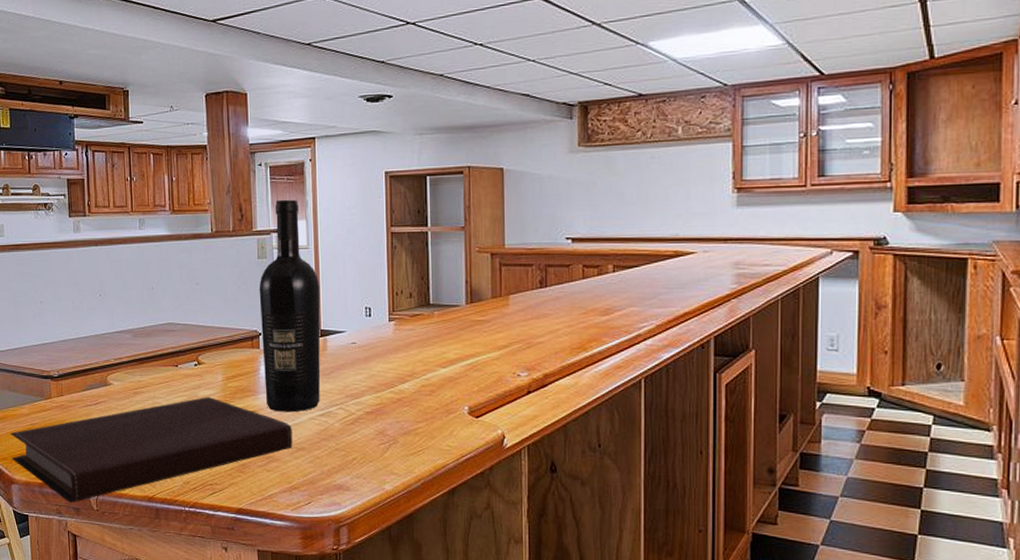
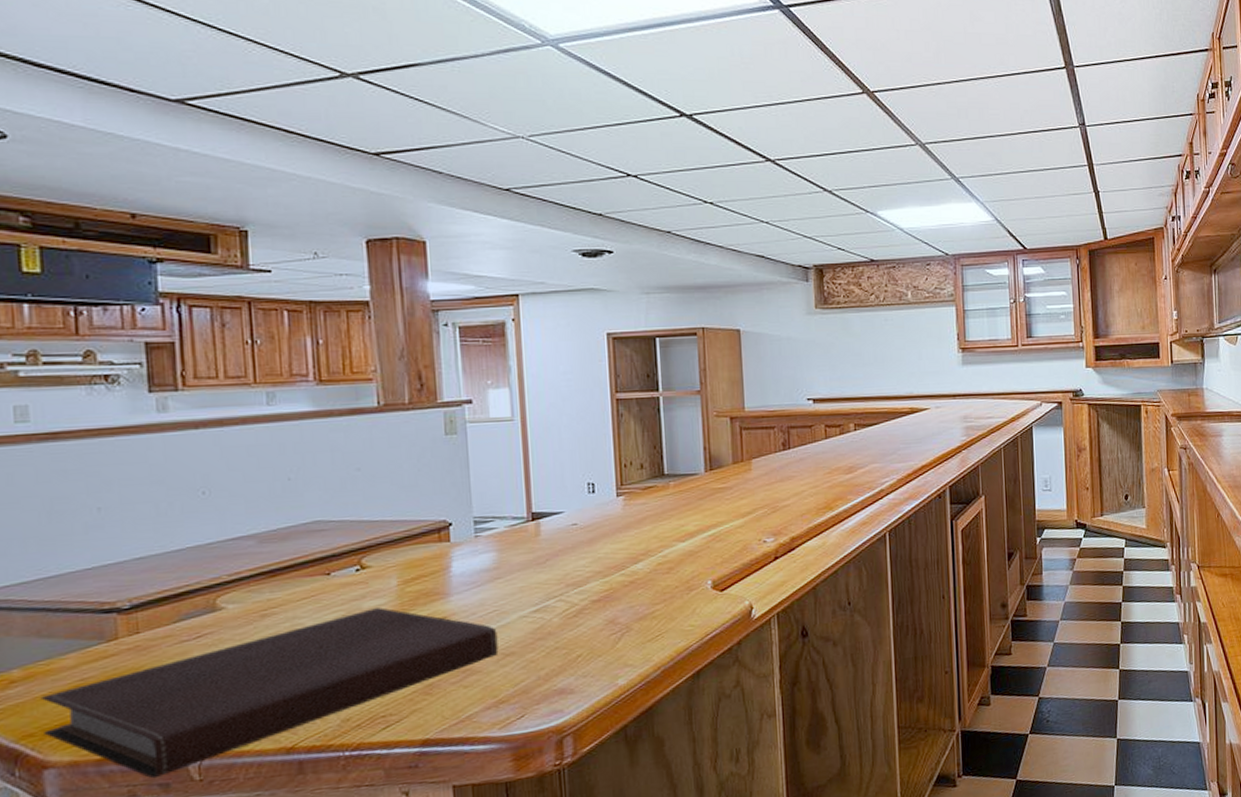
wine bottle: present [259,199,321,413] -> none [447,364,533,615]

